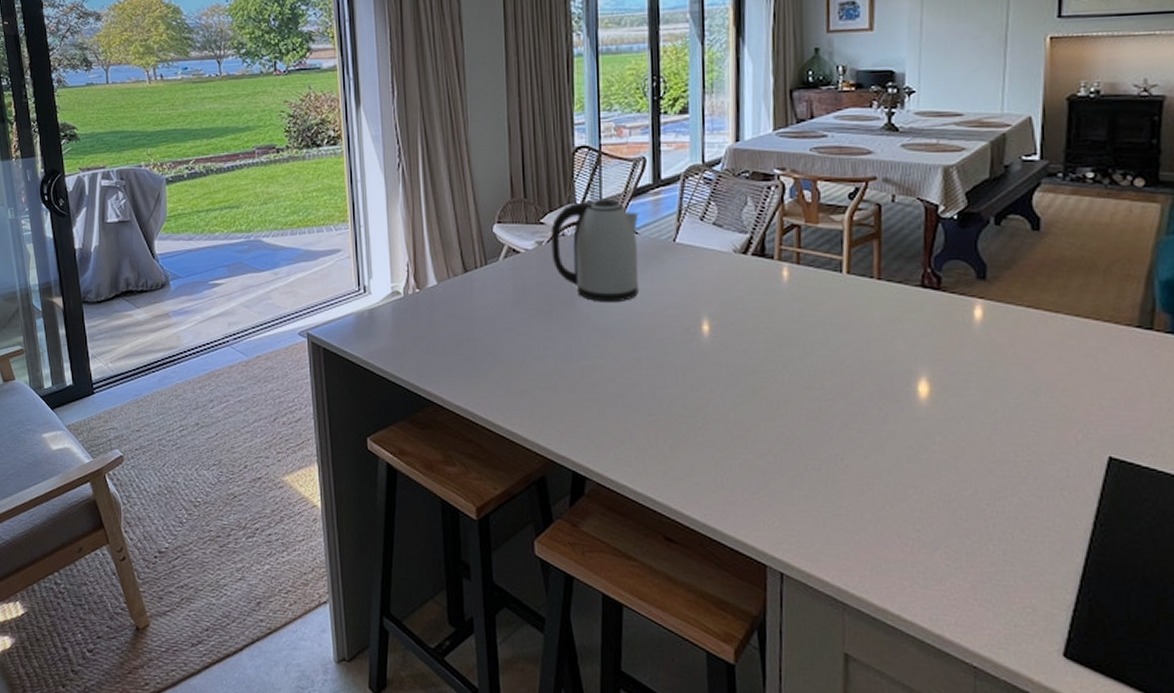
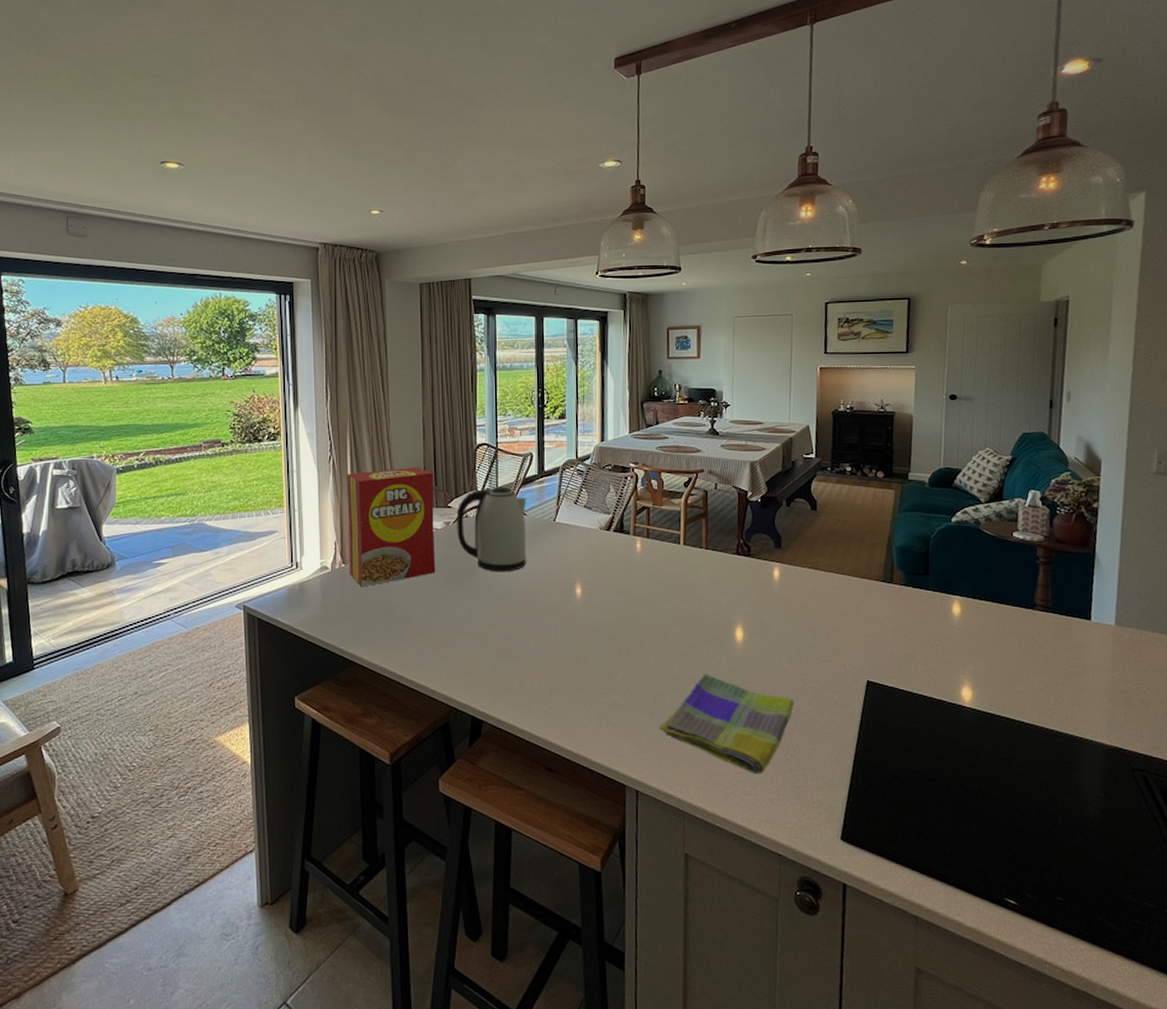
cereal box: none [419,175,527,316] -> present [347,467,436,587]
dish towel: none [811,436,1001,565] -> present [659,673,795,773]

